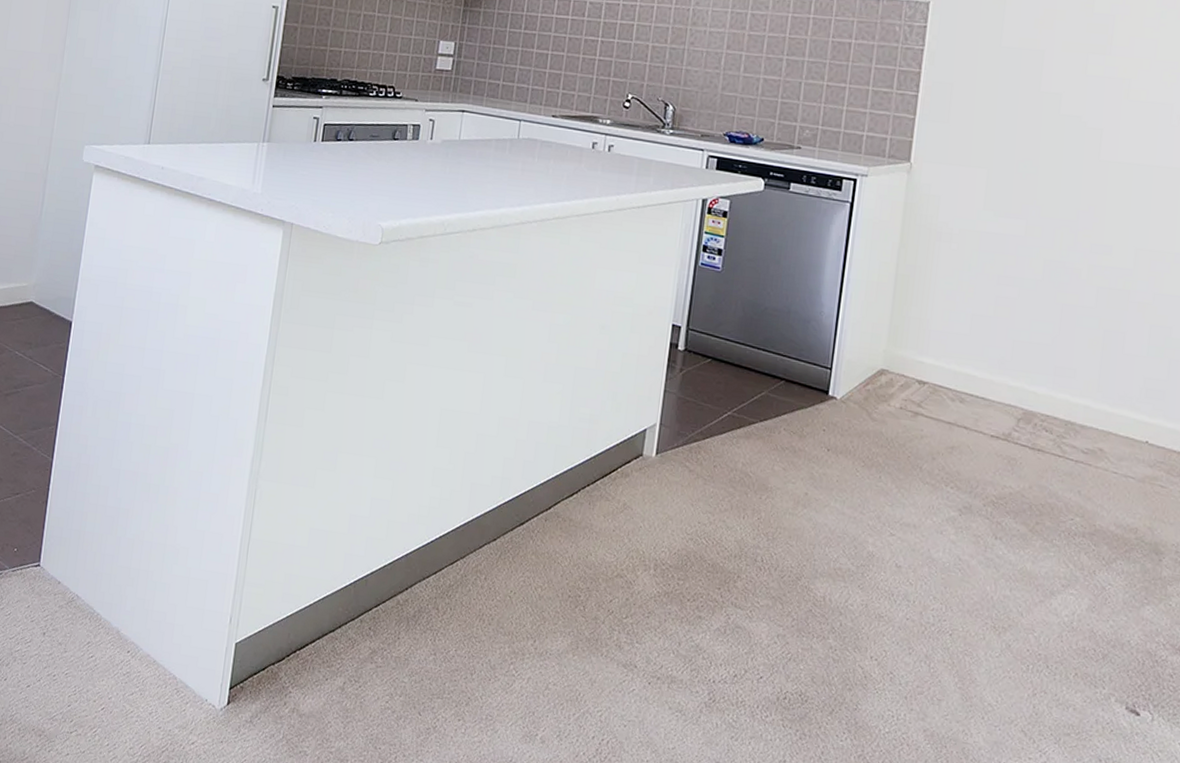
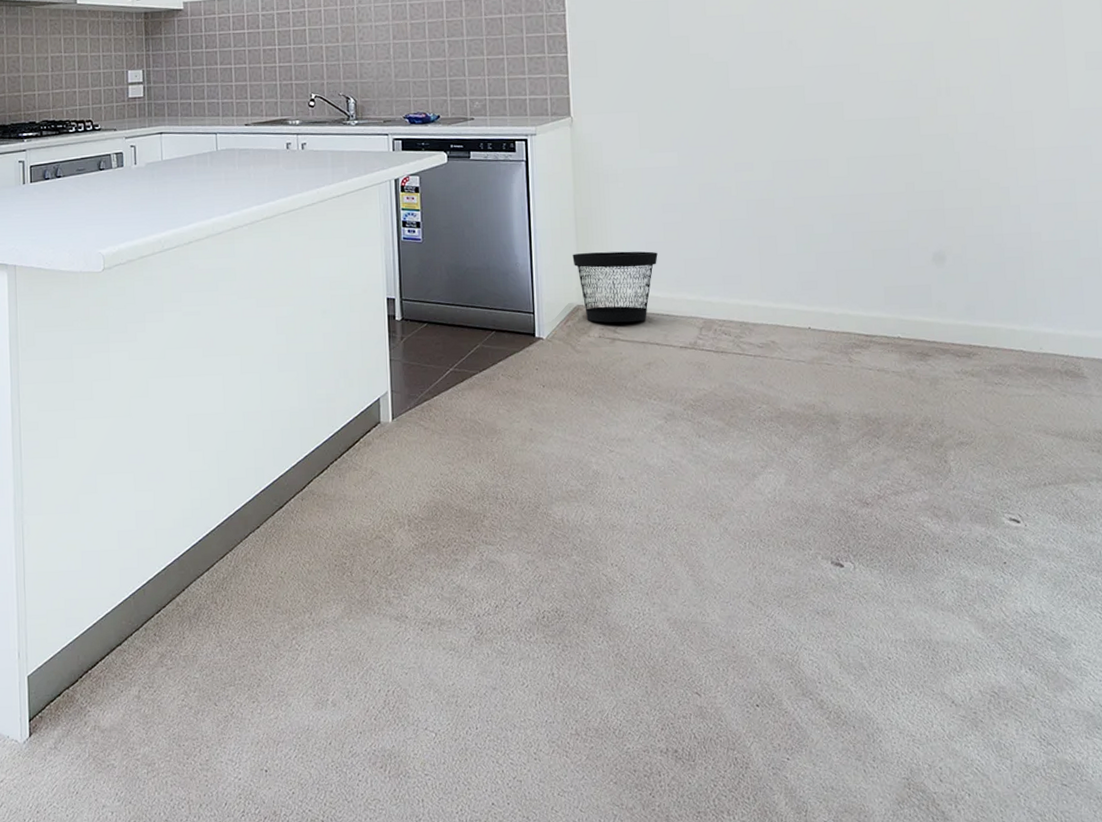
wastebasket: none [885,312,984,400] -> present [572,251,658,323]

